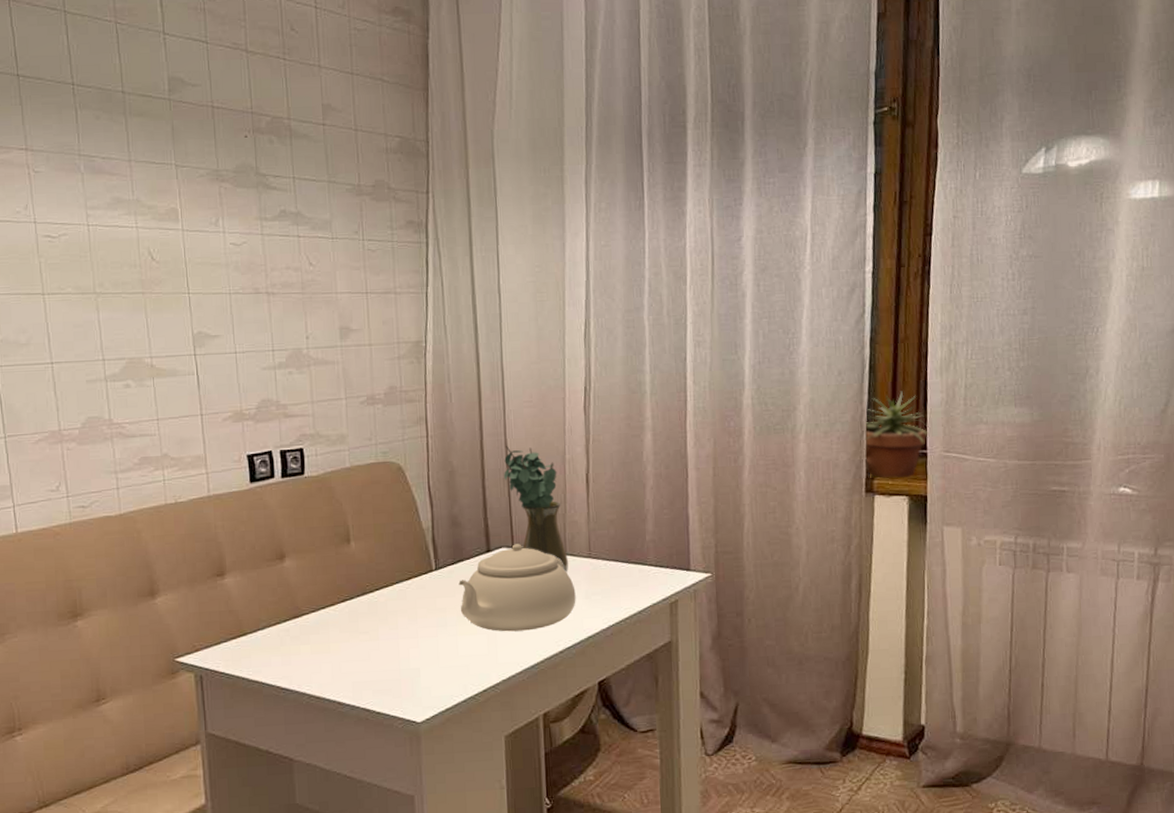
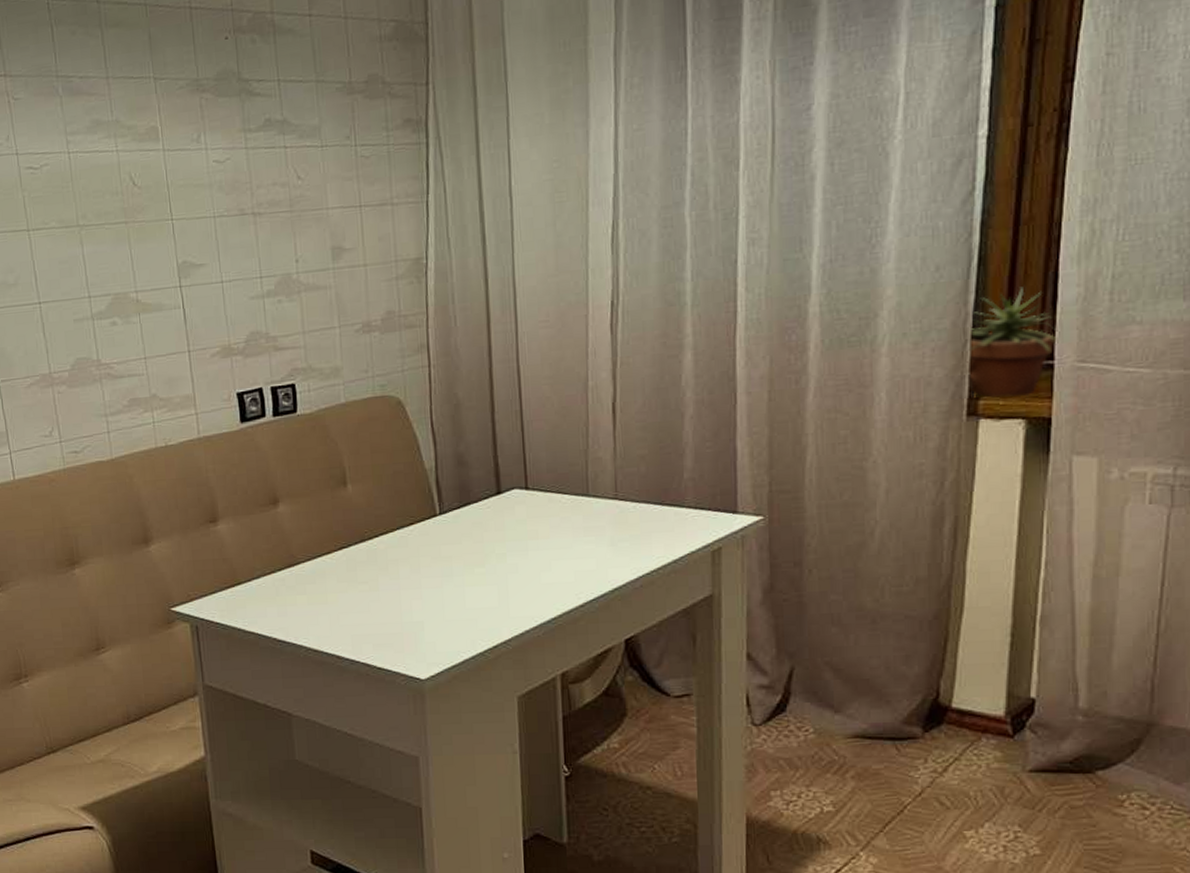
teapot: present [458,544,576,632] -> none [465,484,600,583]
vase: present [504,446,569,574] -> none [516,373,591,518]

